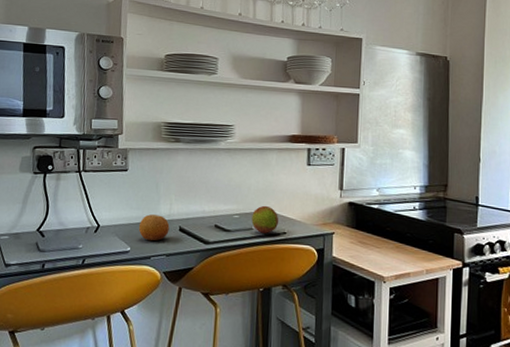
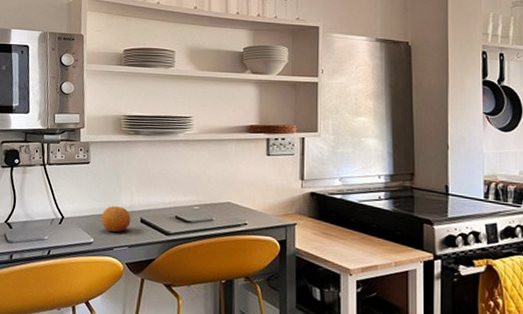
fruit: present [251,205,279,234] -> none [212,196,240,225]

